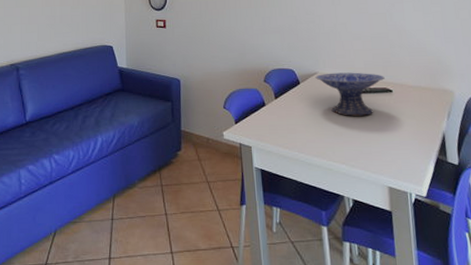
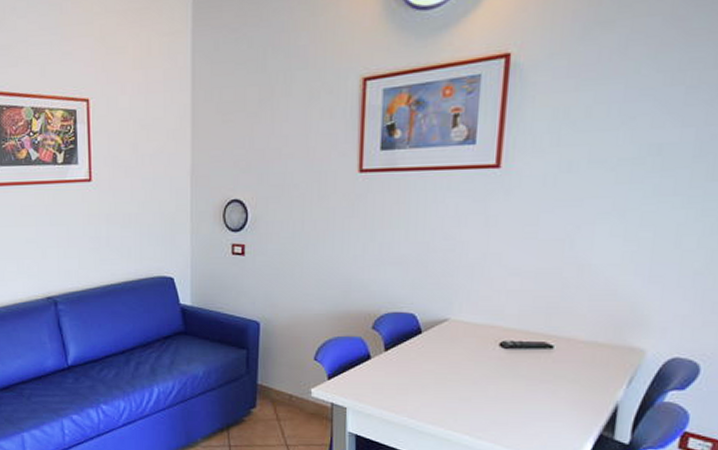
decorative bowl: present [315,72,385,116] -> none [444,320,546,377]

